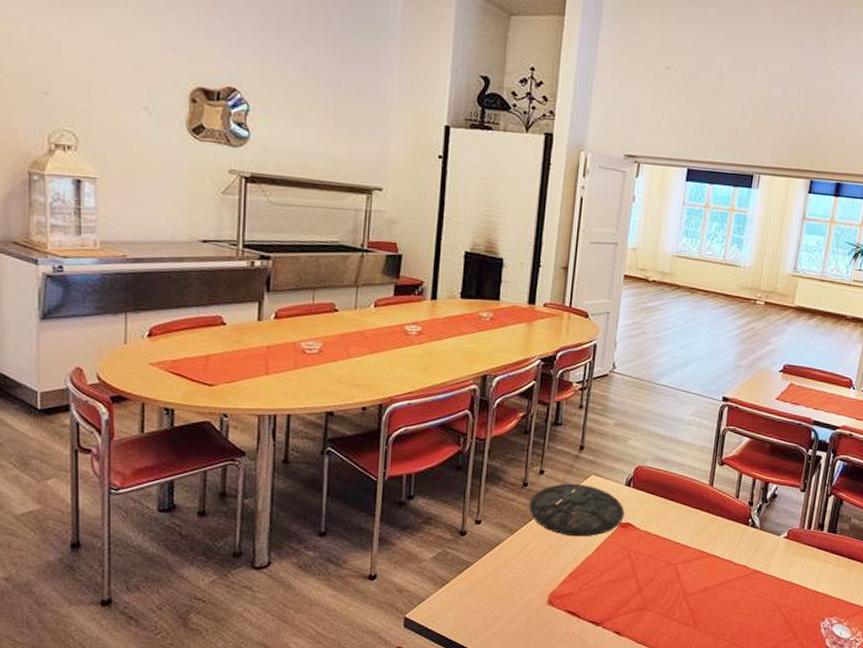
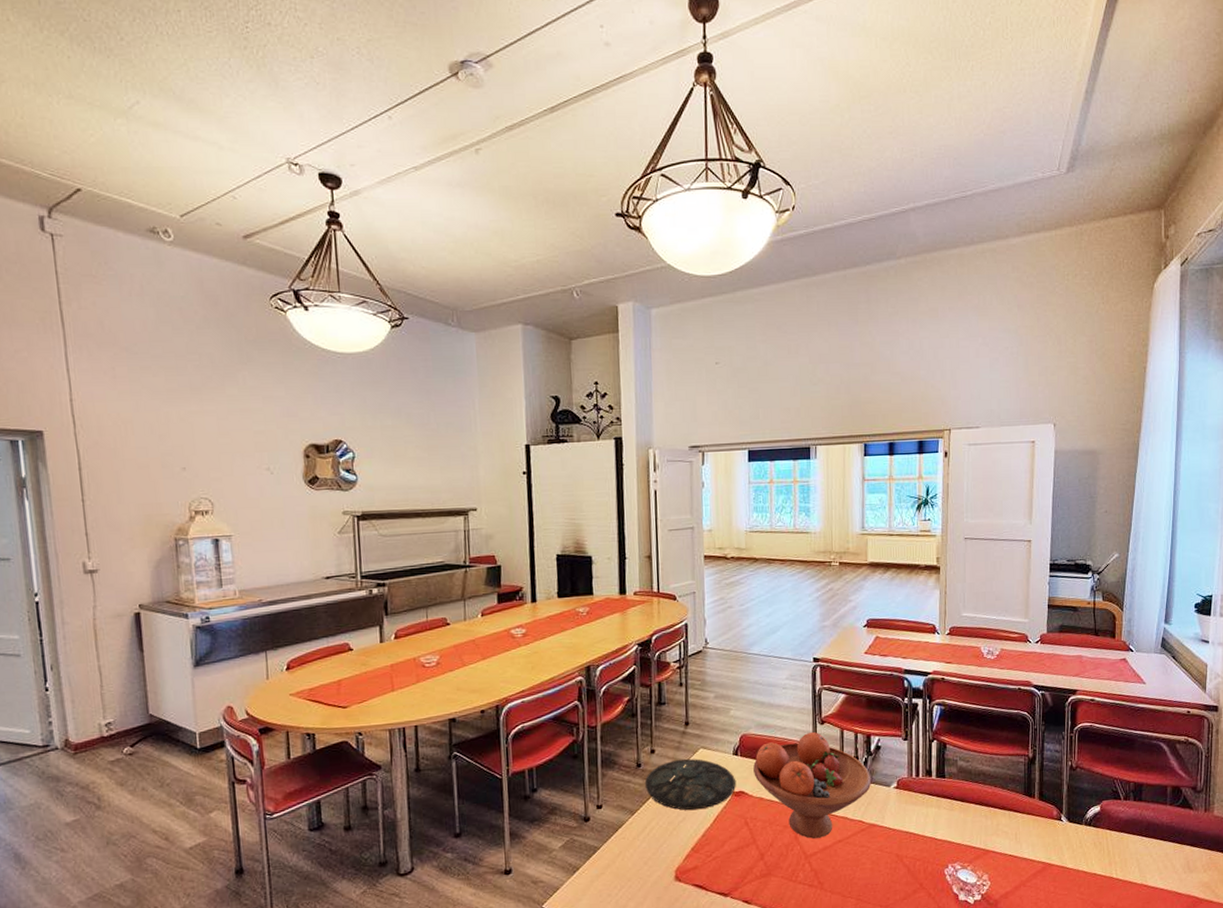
fruit bowl: none [644,471,763,578] -> present [753,731,872,839]

